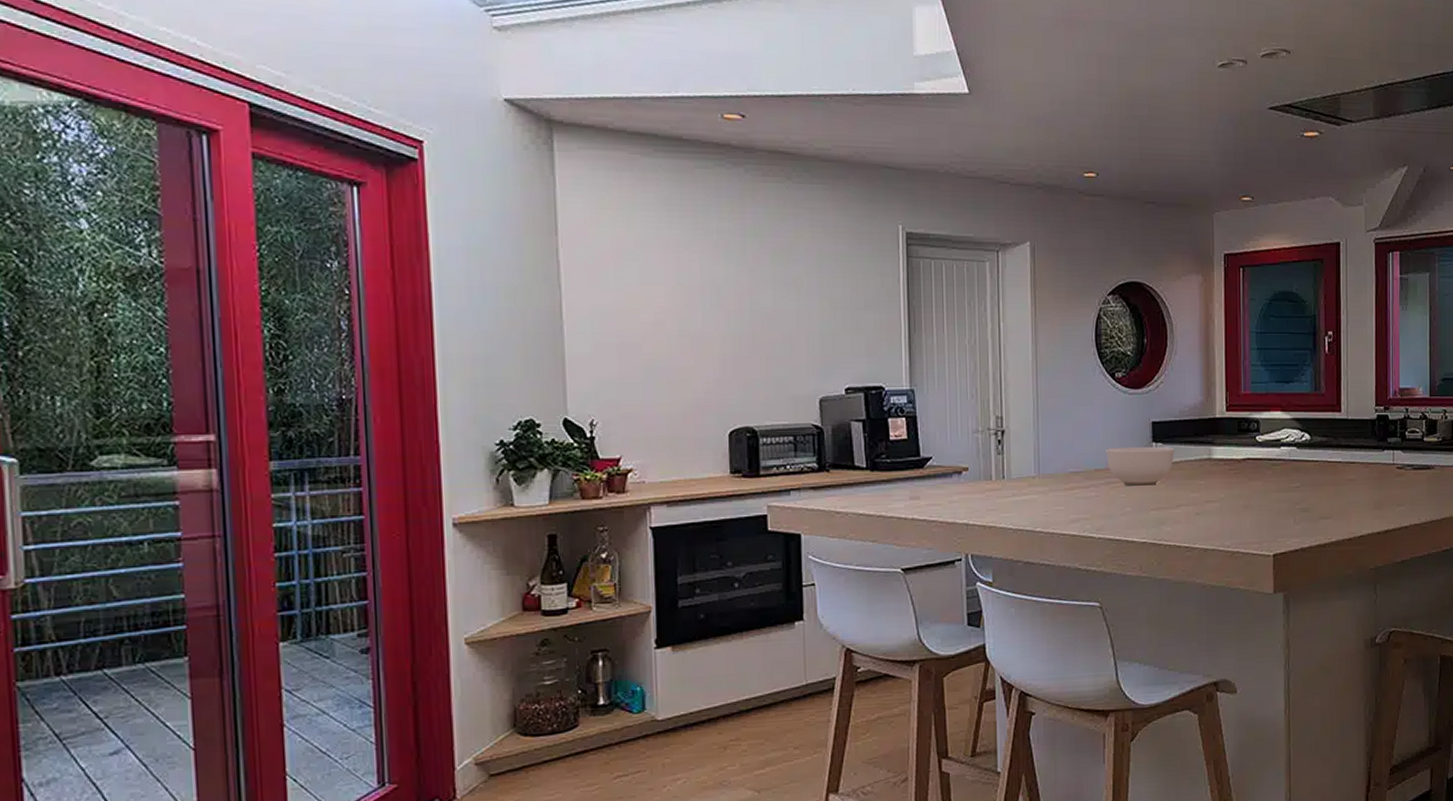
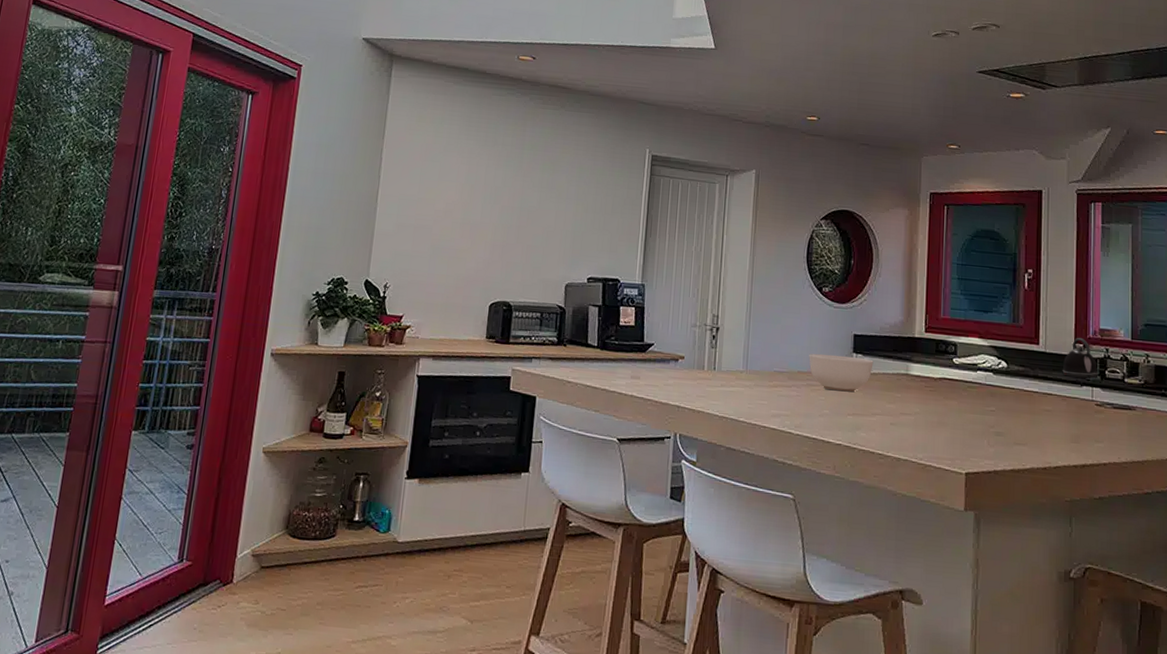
kettle: none [1364,399,1399,442] -> present [1062,337,1098,379]

